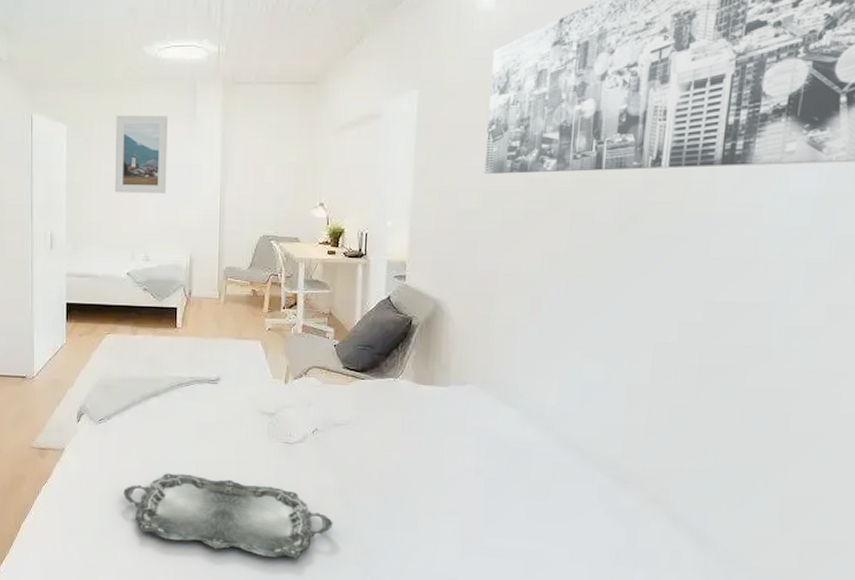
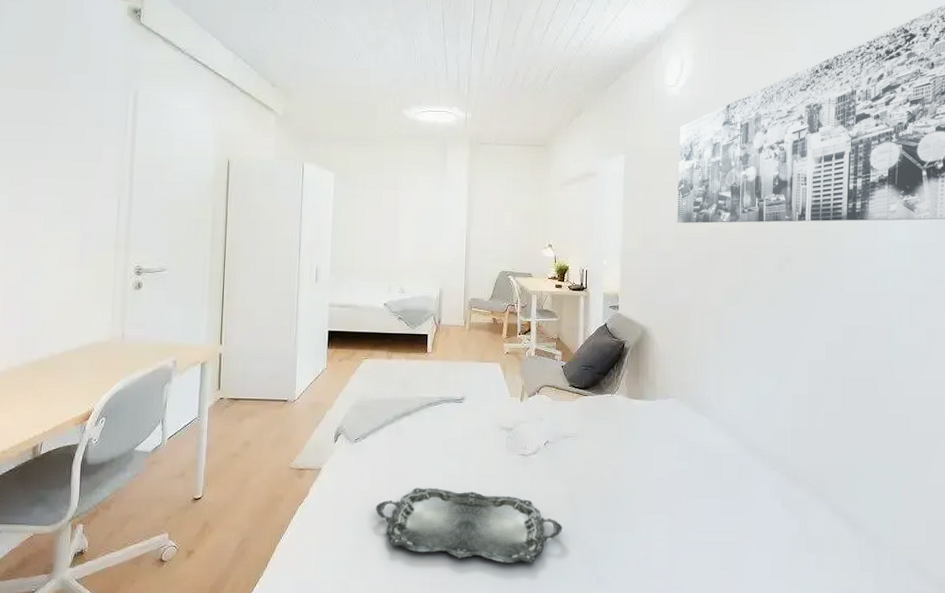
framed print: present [115,116,168,194] -> none [375,167,423,234]

